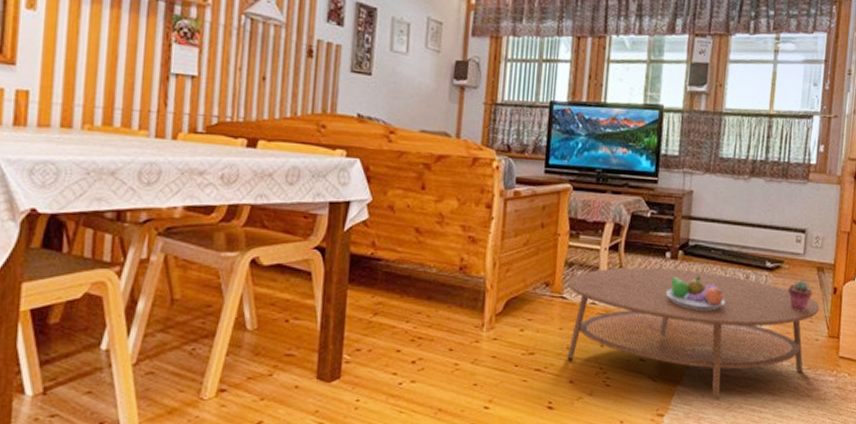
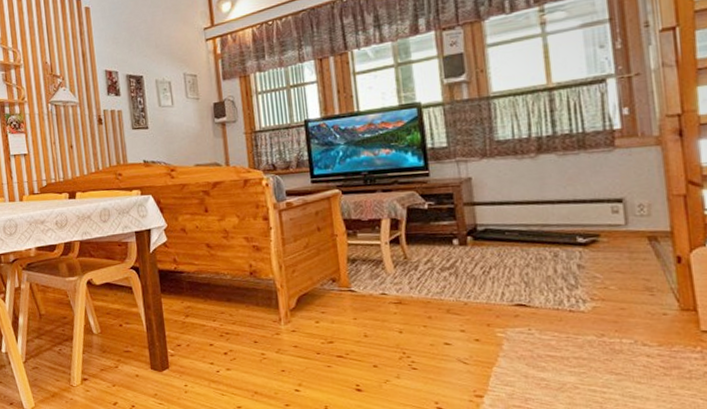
coffee table: present [567,267,820,400] -> none [353,254,661,381]
fruit bowl: present [666,275,725,311] -> none [461,258,533,293]
potted succulent: present [787,279,813,312] -> none [611,252,647,286]

